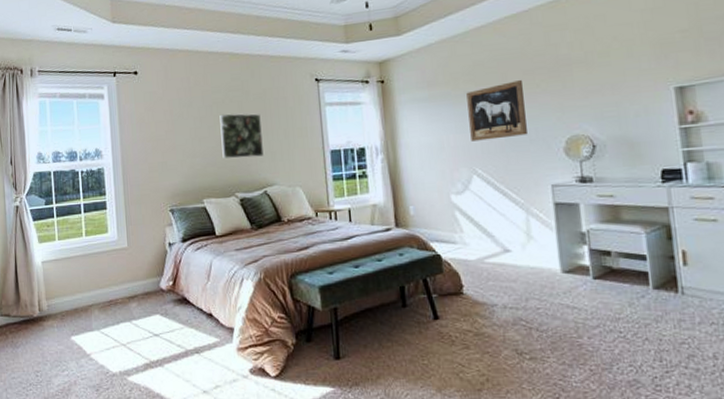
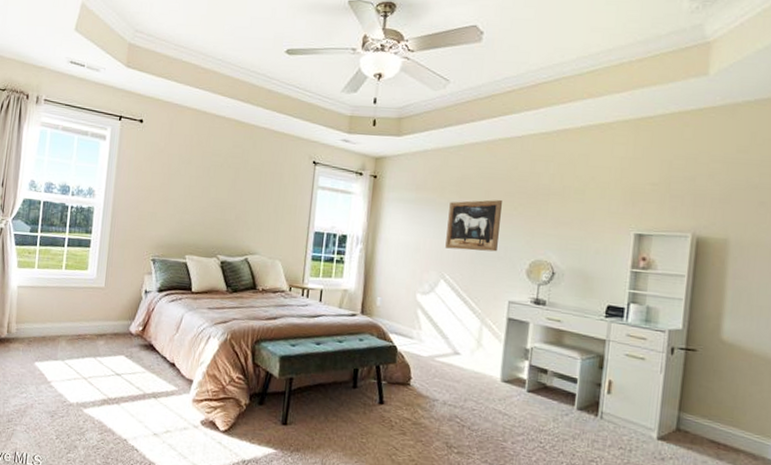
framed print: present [219,113,264,159] -> none [211,177,255,225]

